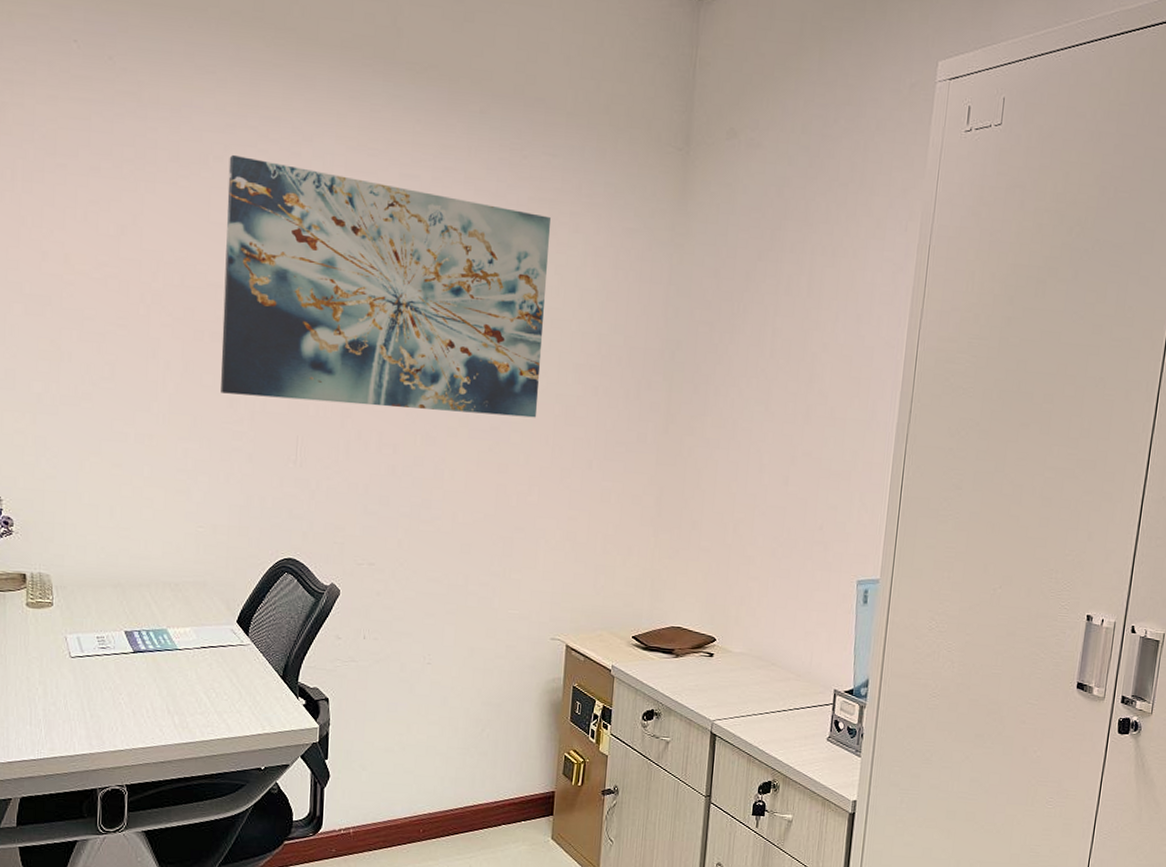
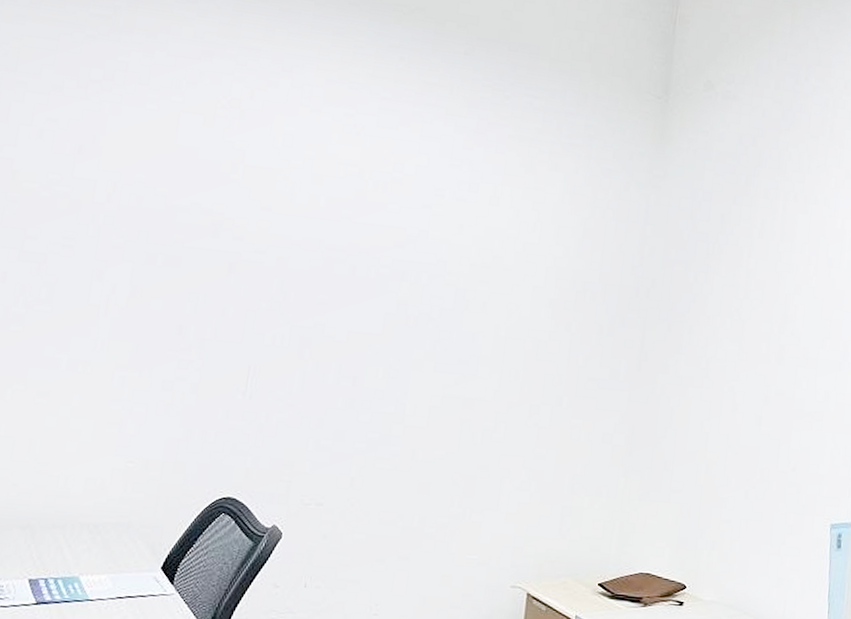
wall art: present [221,154,550,418] -> none [169,80,530,352]

